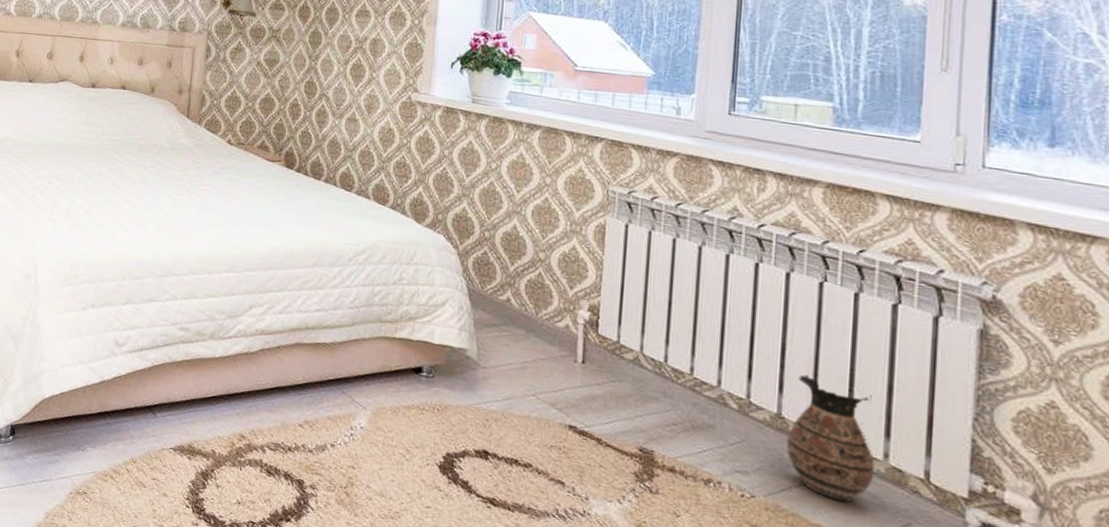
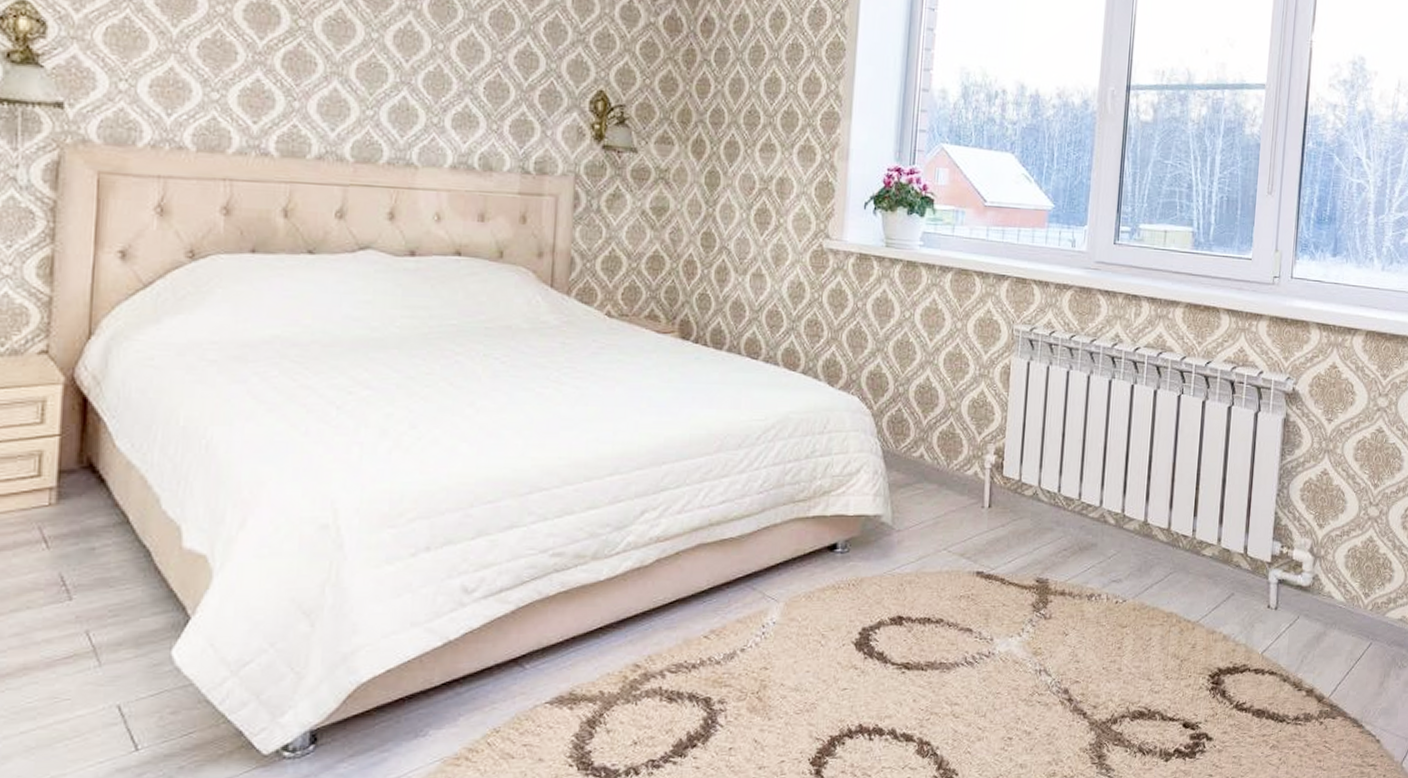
ceramic jug: present [785,374,875,503] -> none [1149,481,1212,588]

